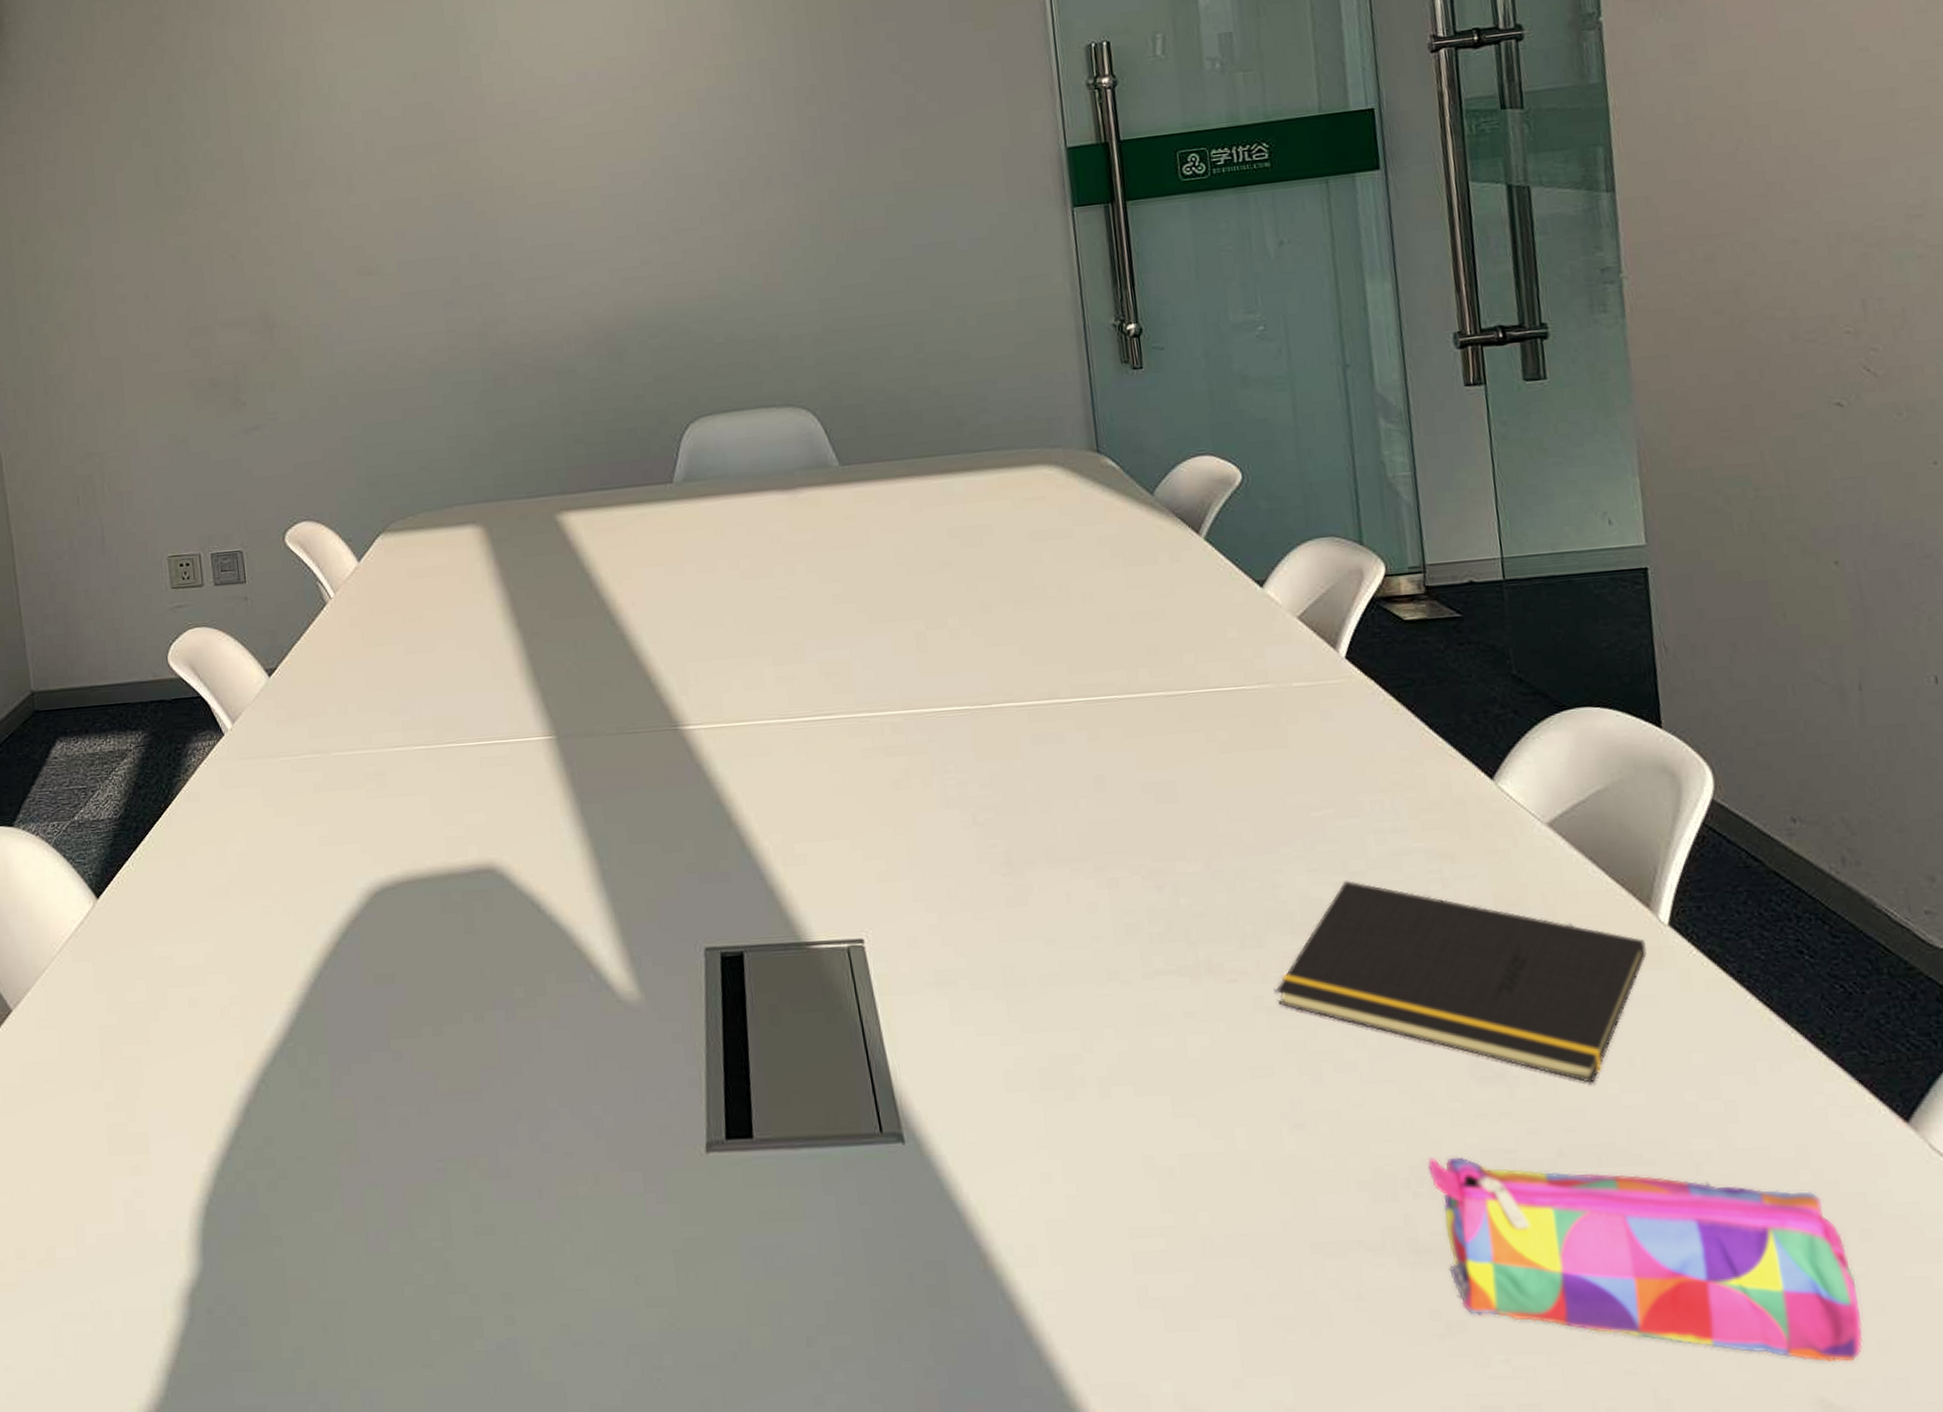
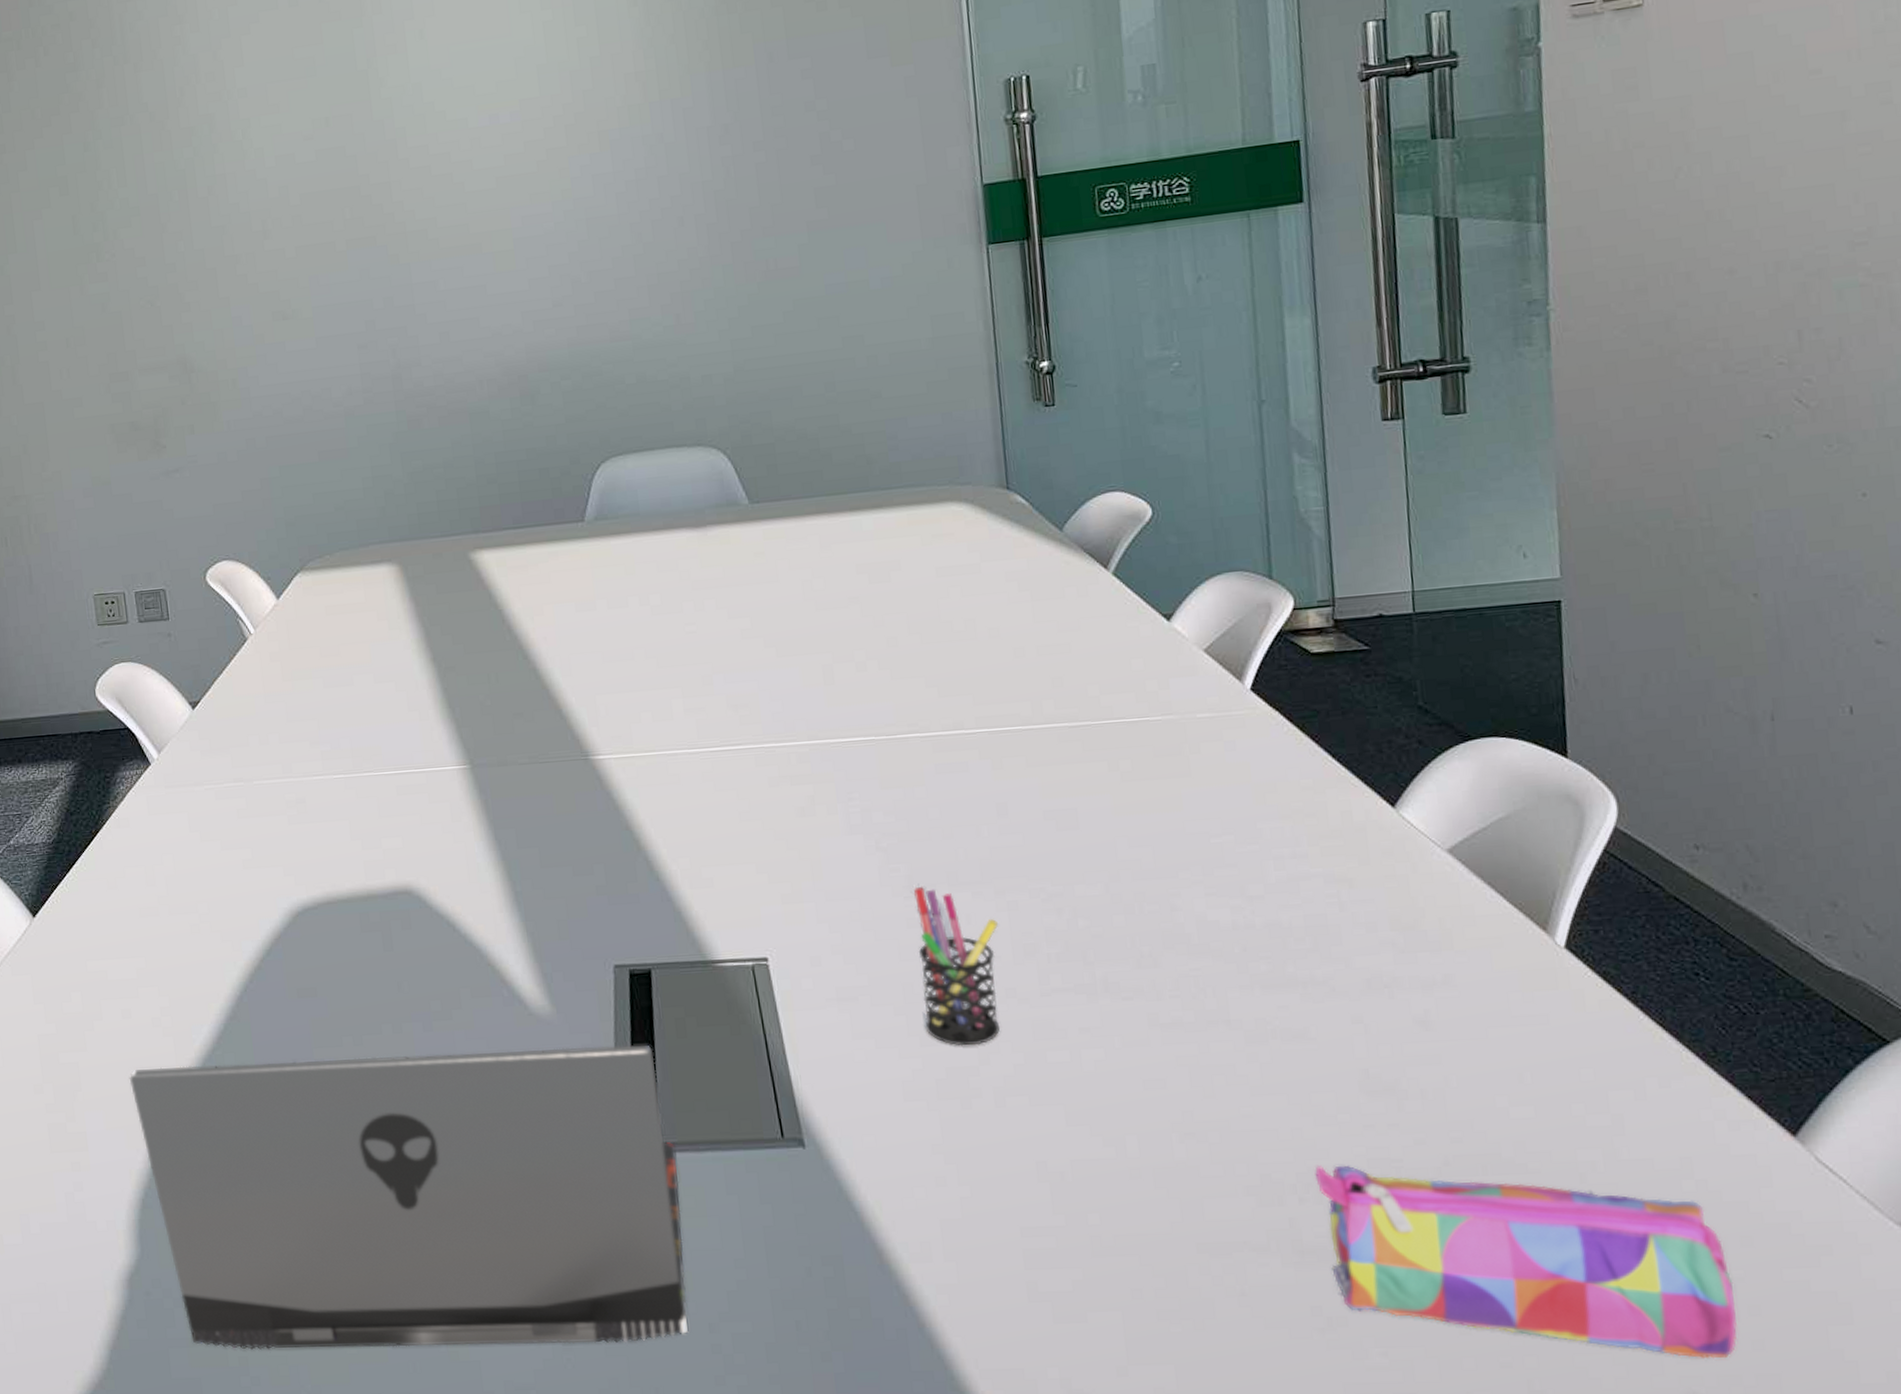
laptop computer: none [194,1033,784,1373] -> present [129,1045,688,1350]
pen holder: none [1011,862,1102,1033] -> present [913,886,1000,1046]
notepad: present [1276,881,1647,1083] -> none [1171,904,1541,1097]

